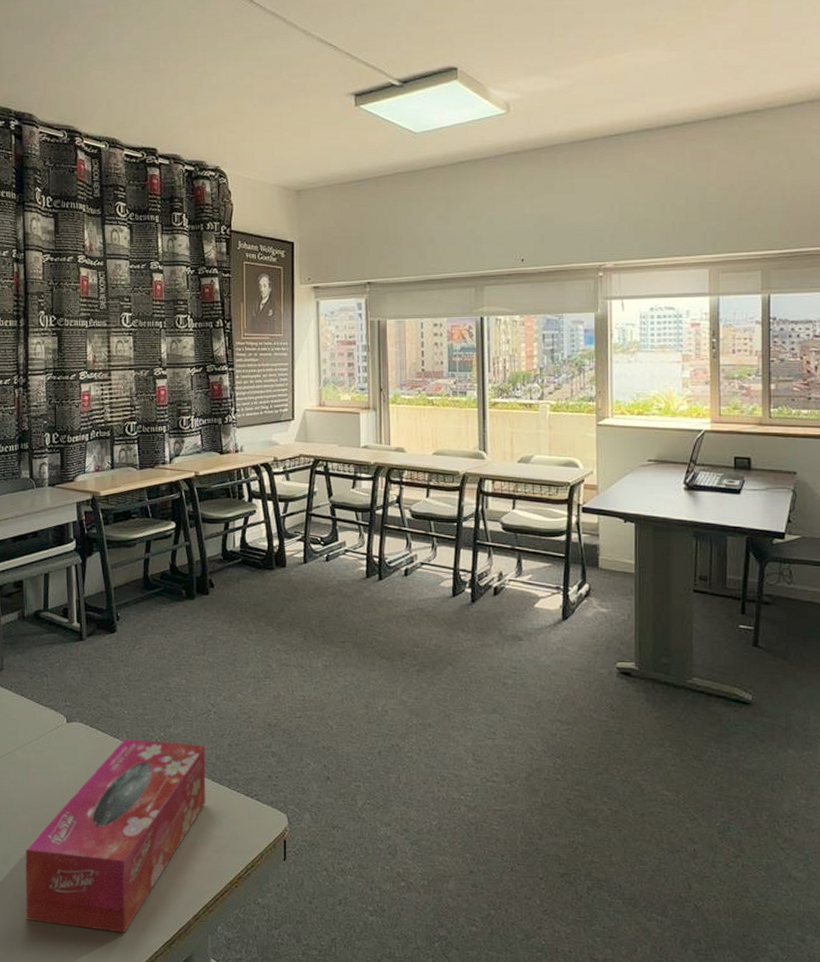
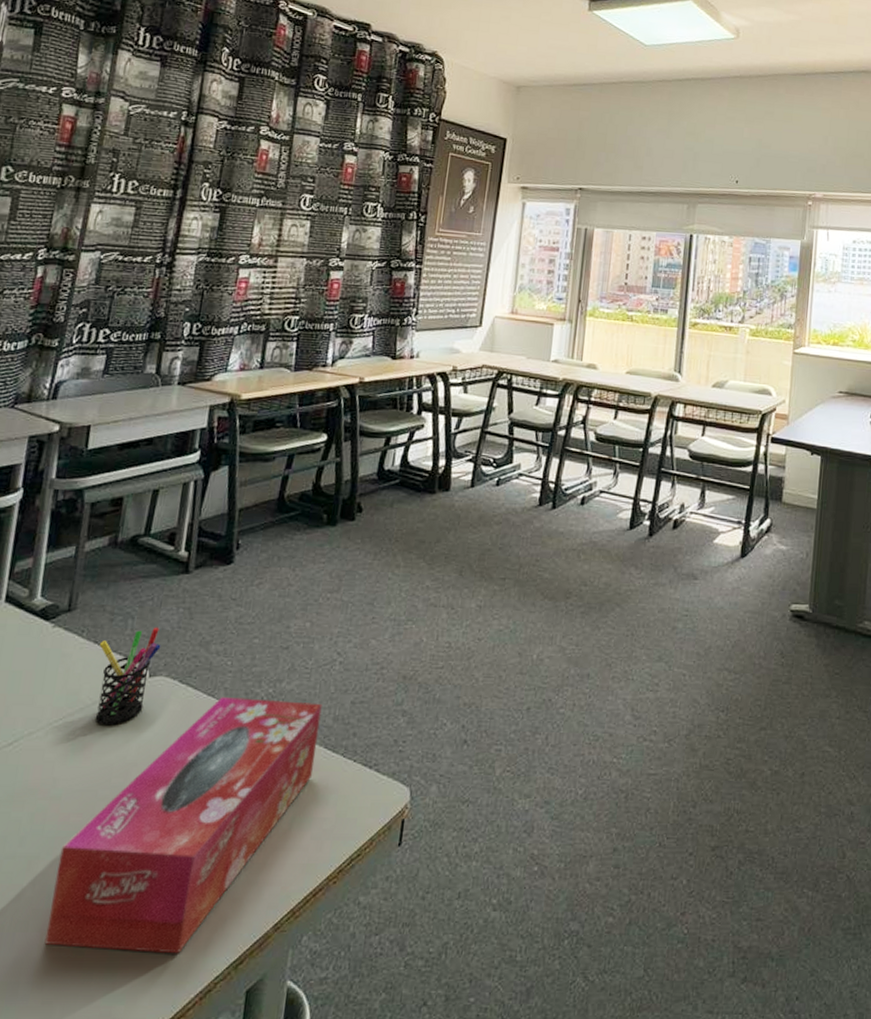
pen holder: none [25,683,72,760] -> present [95,627,161,726]

